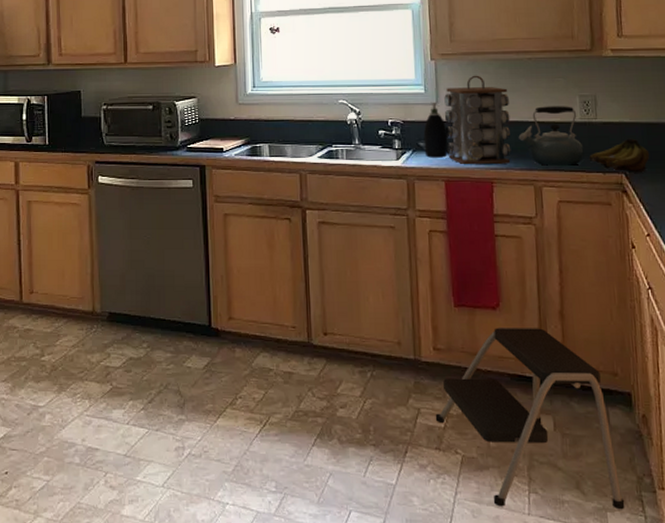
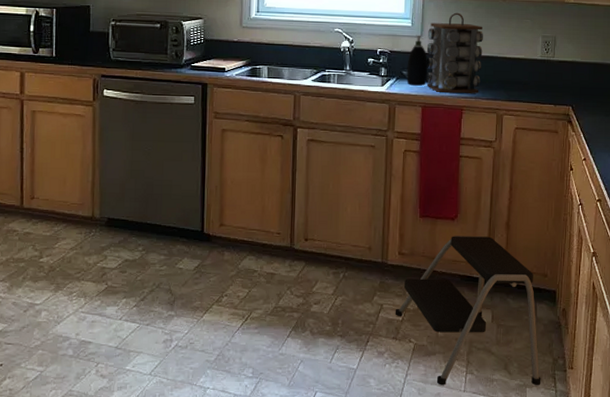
kettle: present [518,106,586,167] -> none [488,44,542,98]
fruit: present [588,138,650,173] -> none [544,75,594,106]

